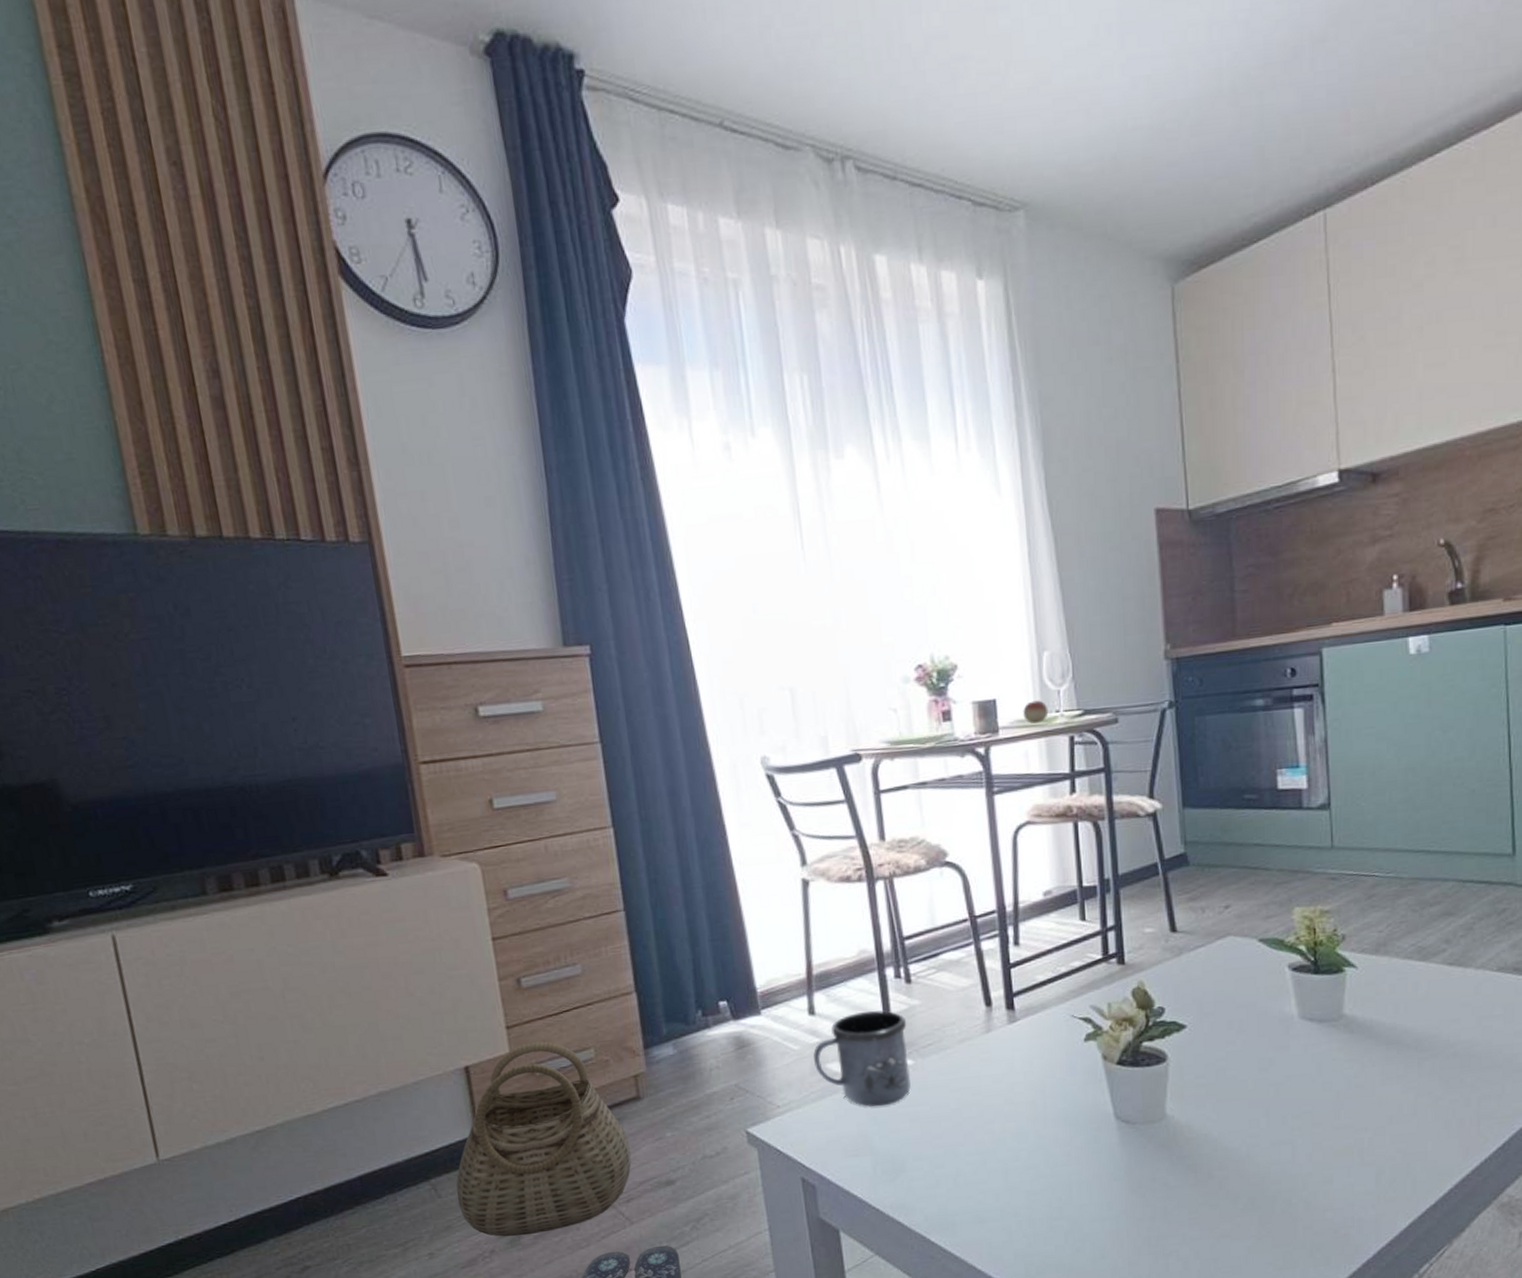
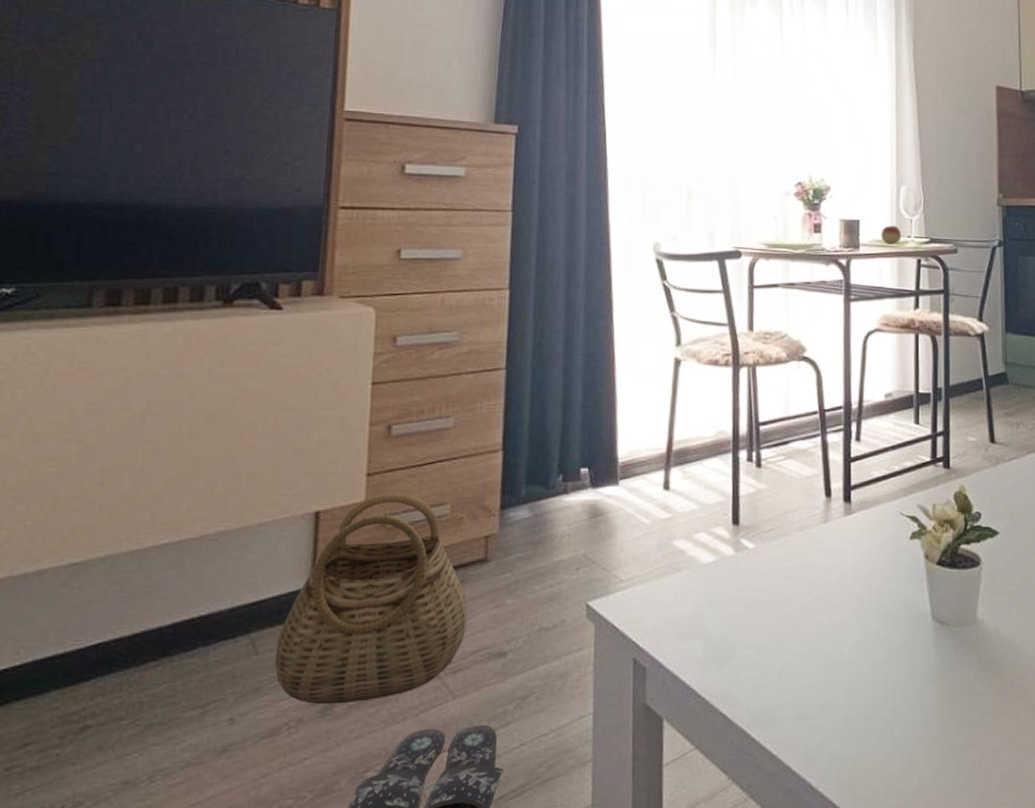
mug: present [813,1010,911,1107] -> none [662,491,753,589]

